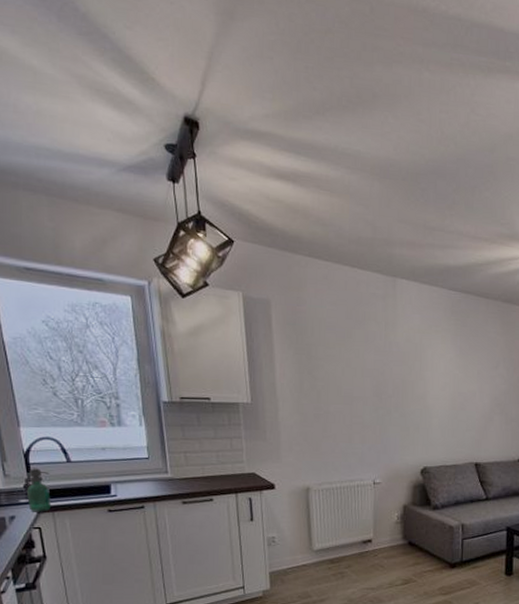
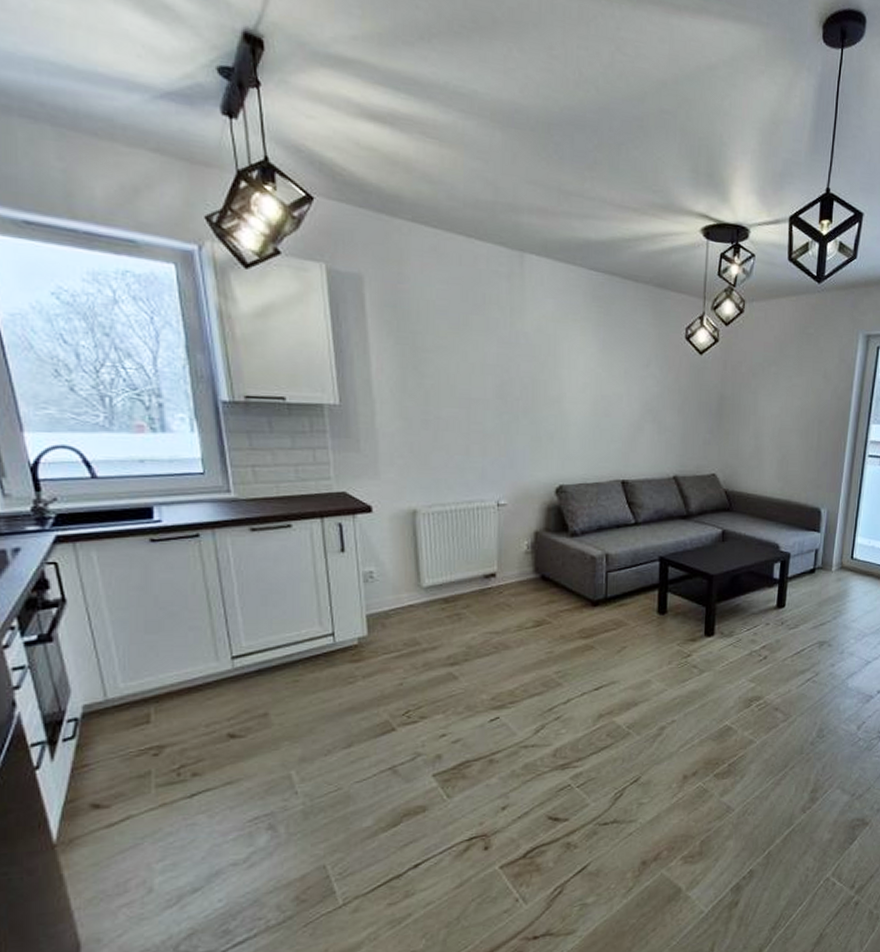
soap dispenser: present [26,468,52,512] -> none [35,485,72,543]

